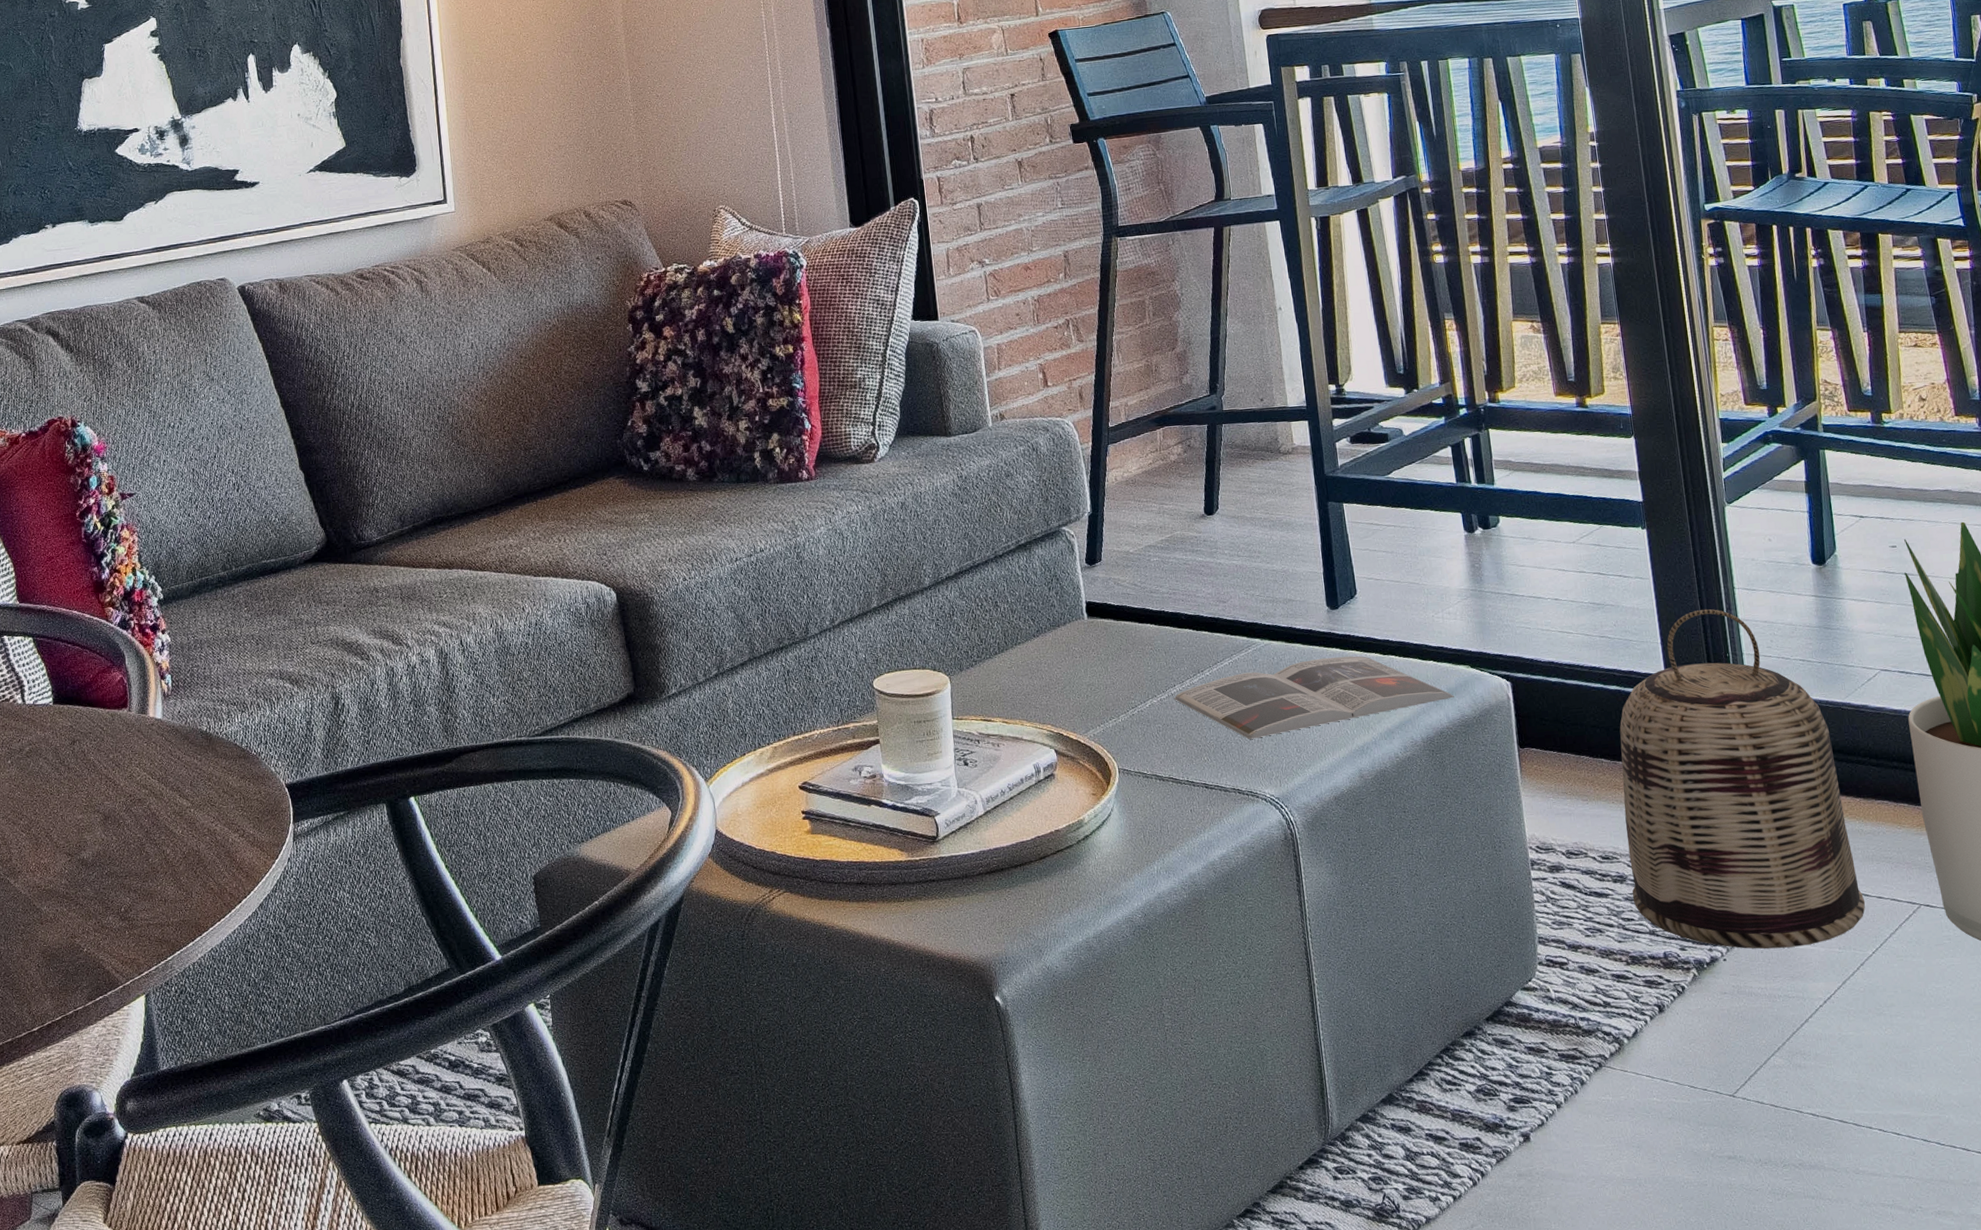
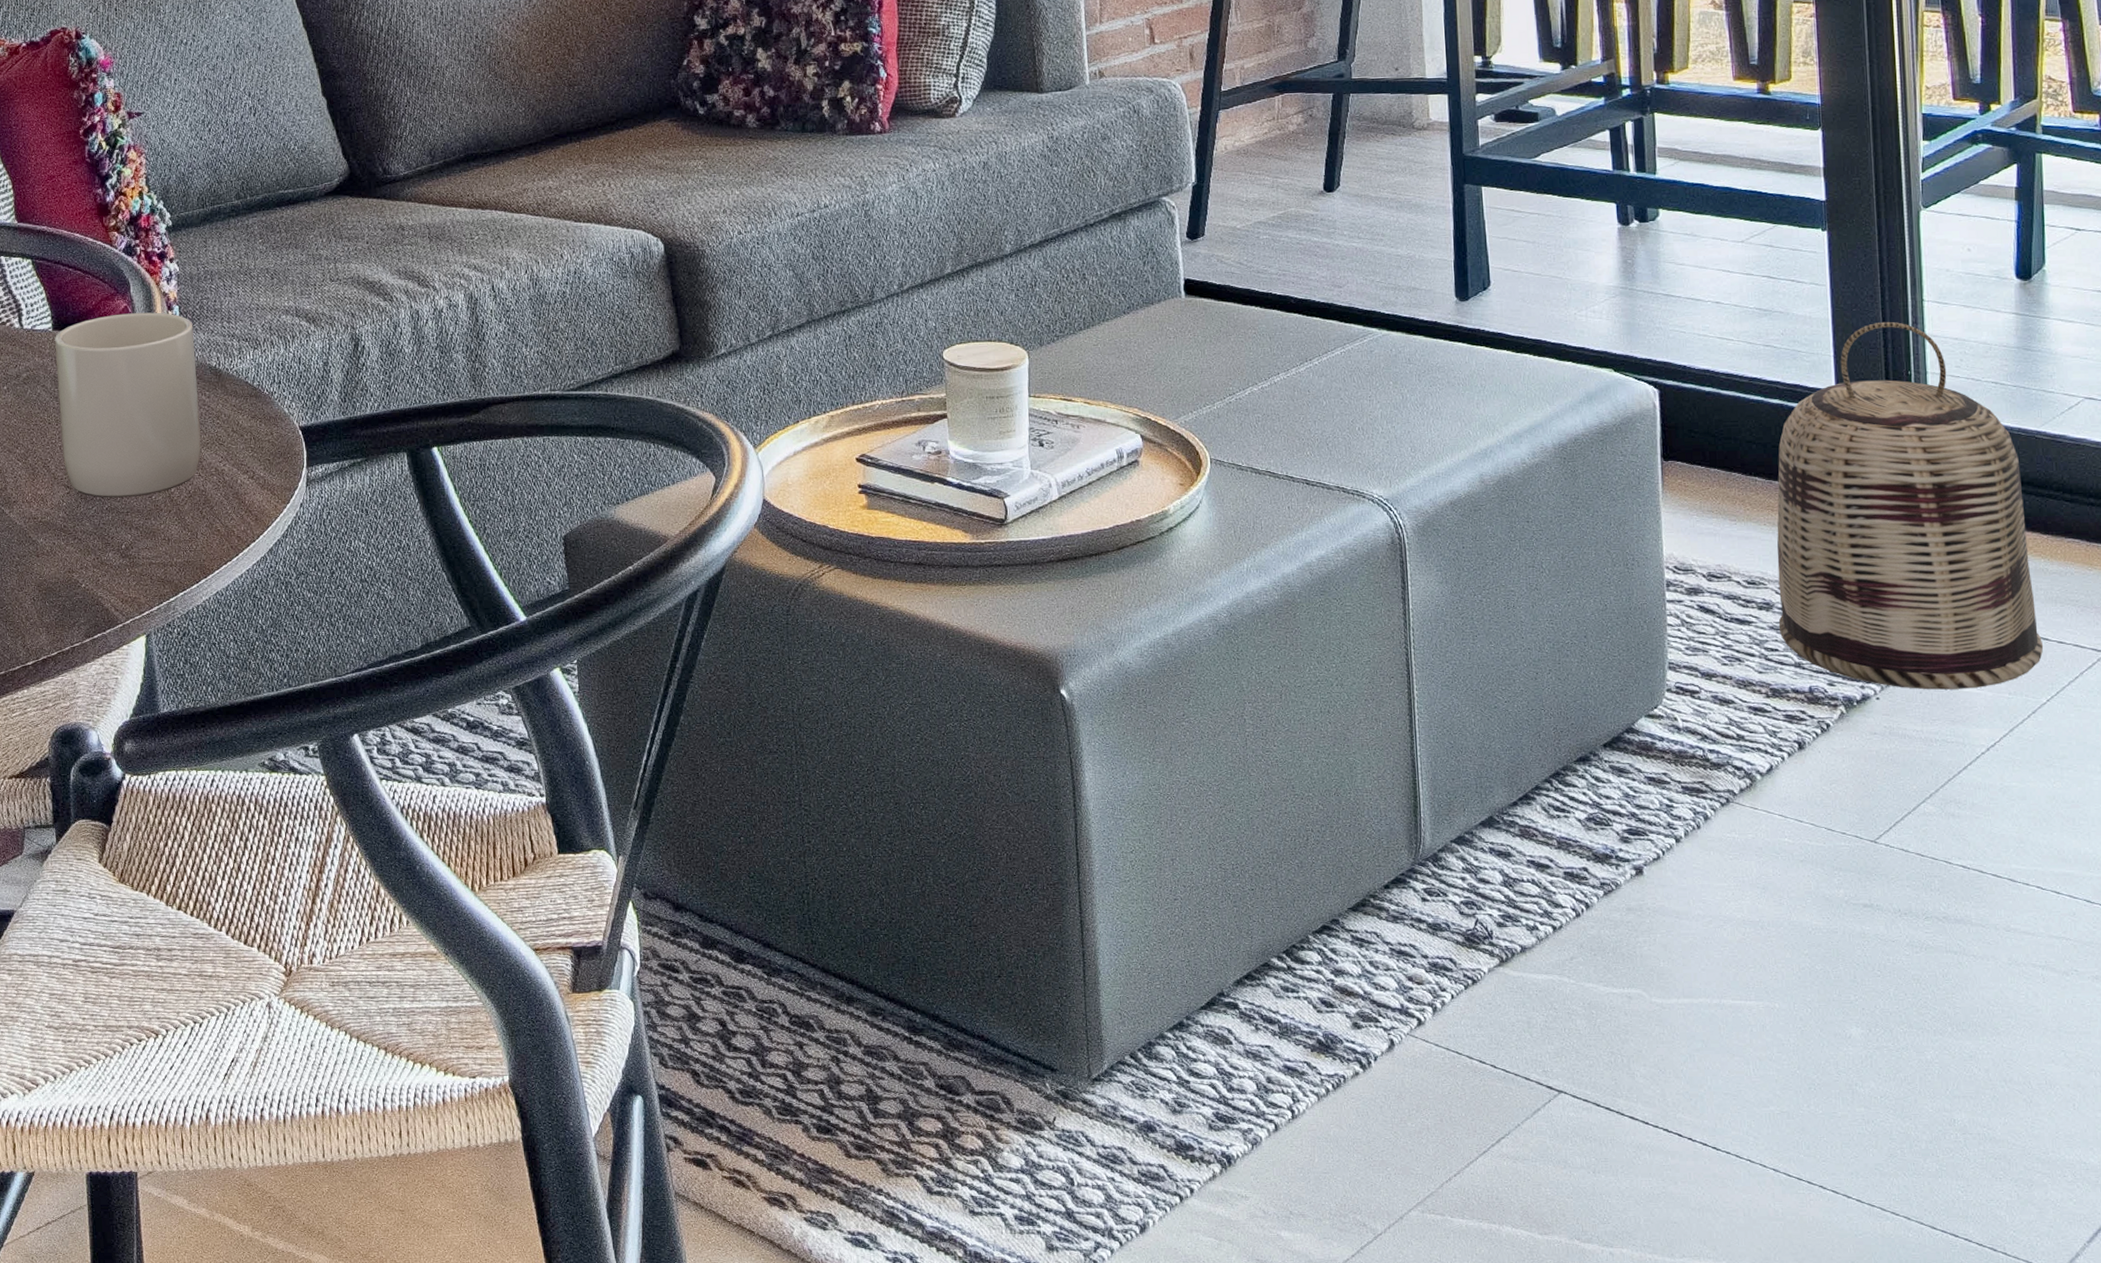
mug: none [55,682,194,864] -> present [54,312,201,498]
magazine: present [1173,656,1454,739] -> none [1276,352,1593,435]

